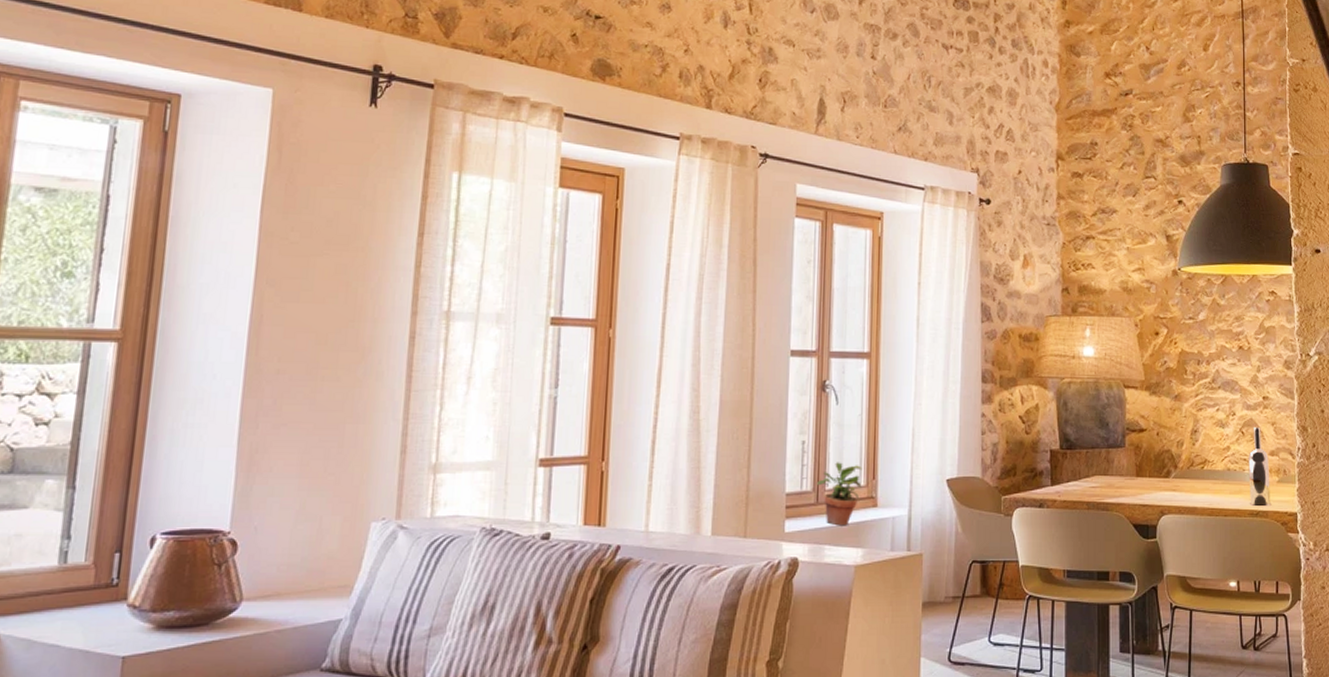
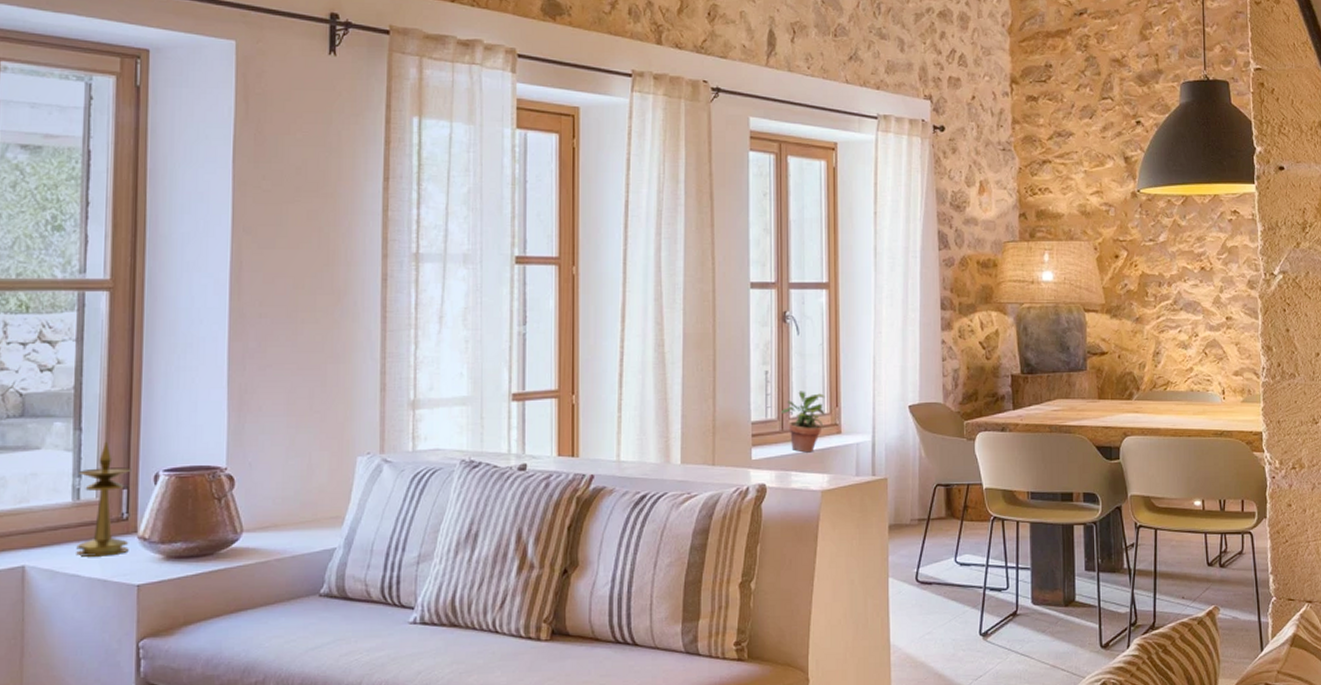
candlestick: none [57,501,126,626] -> present [76,441,131,557]
wine bottle: present [1248,426,1271,507] -> none [1212,347,1235,427]

